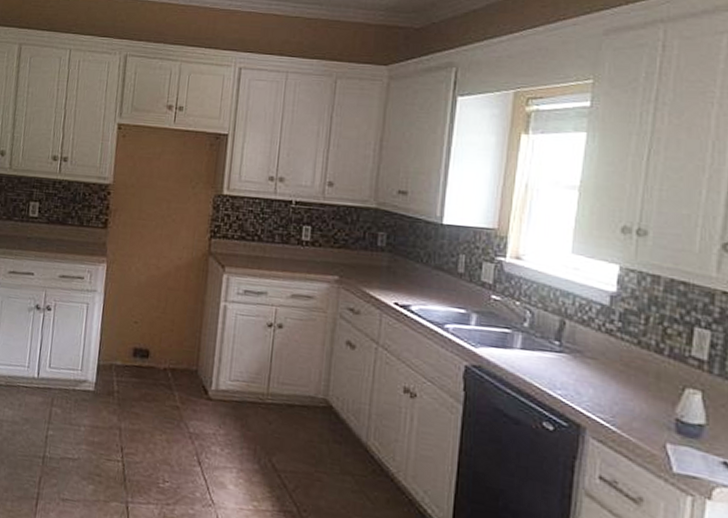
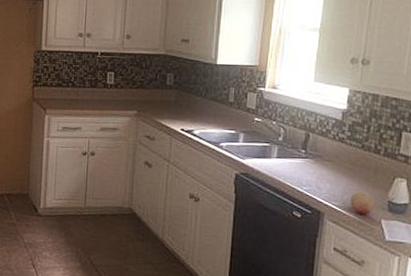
fruit: none [622,403,657,435] -> present [350,192,375,215]

